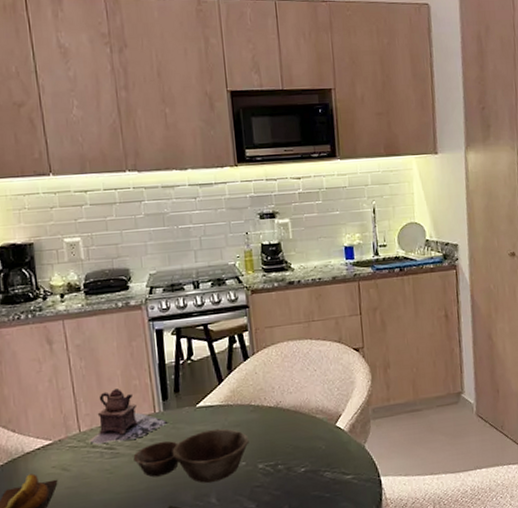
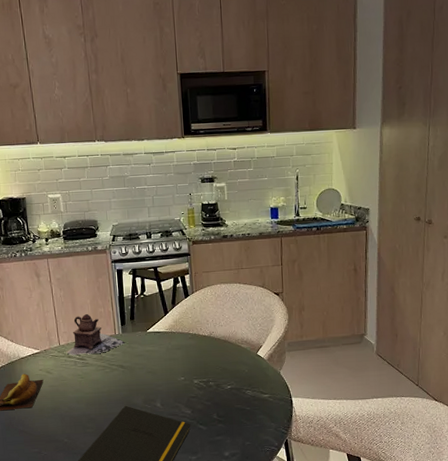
bowl: present [133,428,249,484] -> none [99,350,187,392]

